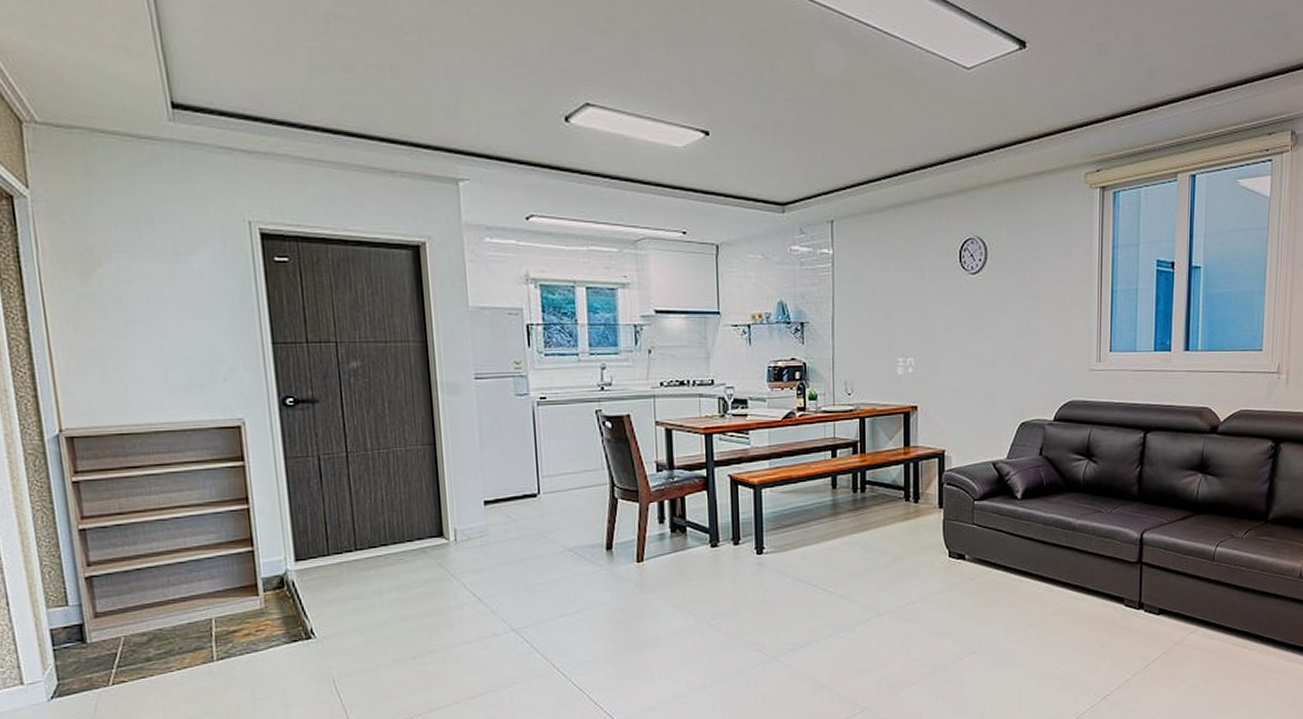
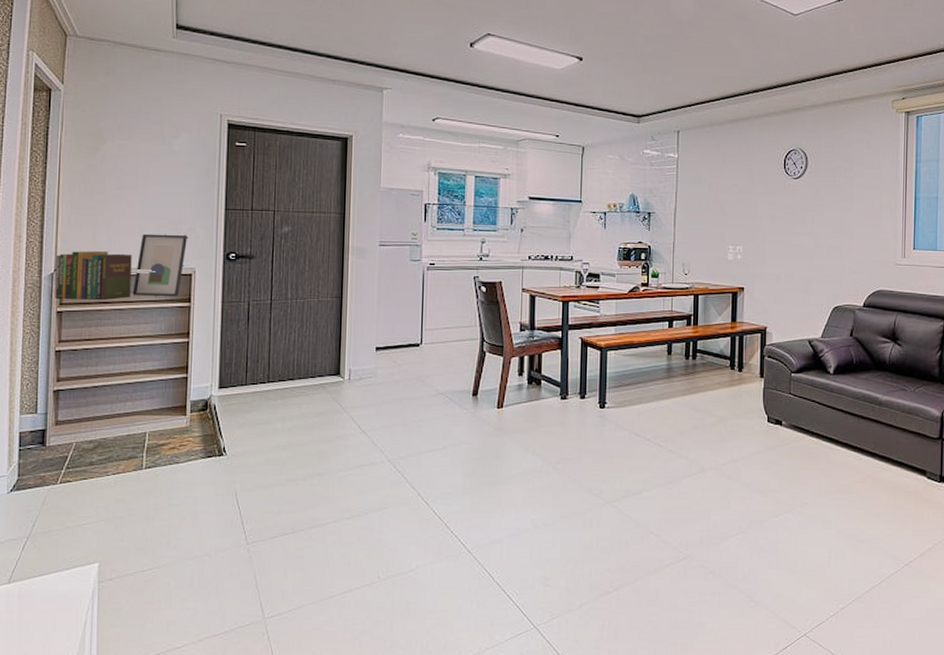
books: none [59,403,165,467] -> present [55,250,132,301]
picture frame: none [166,377,230,457] -> present [132,233,189,297]

